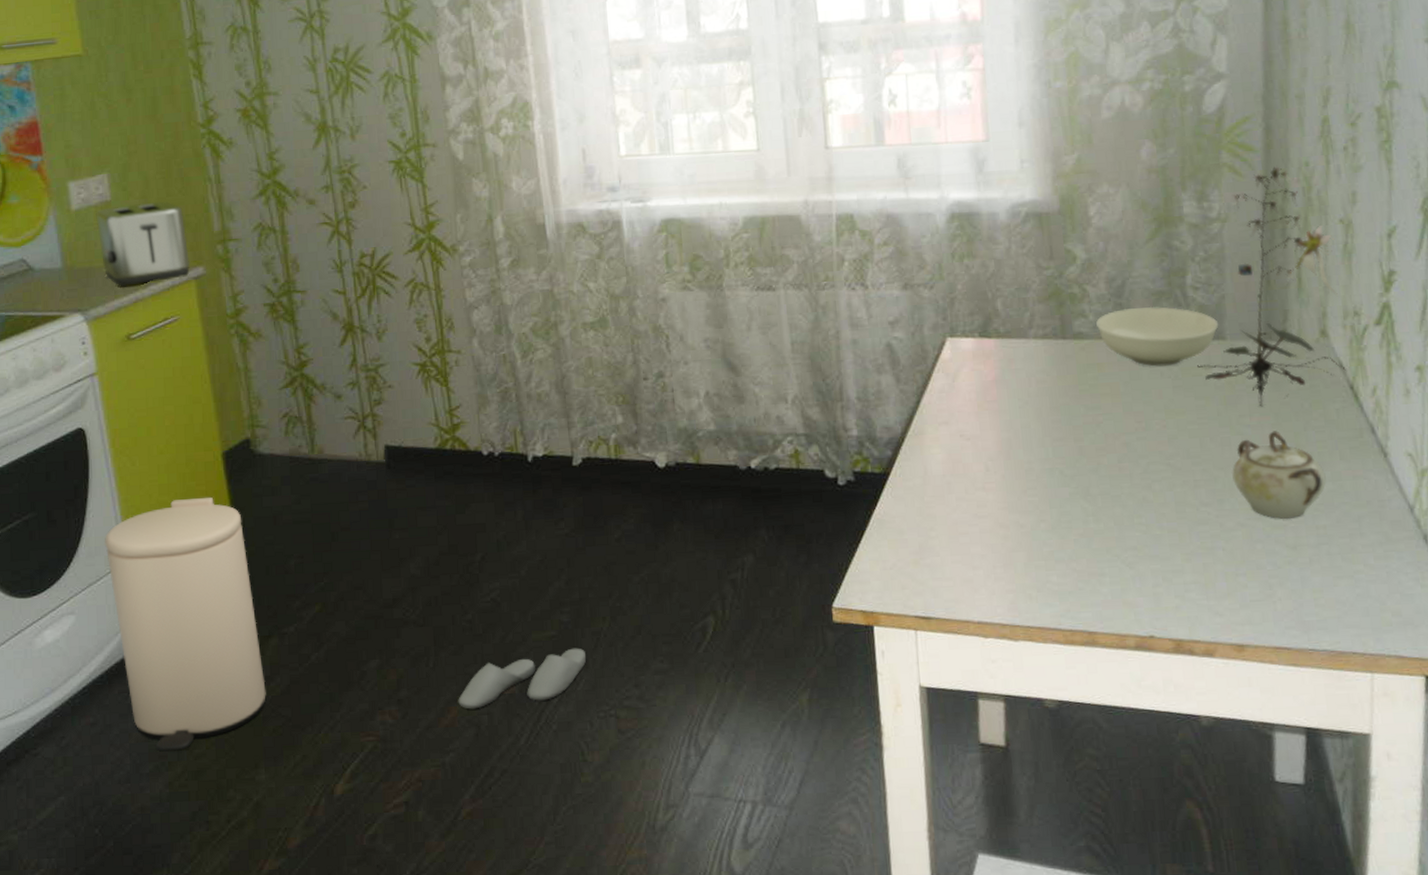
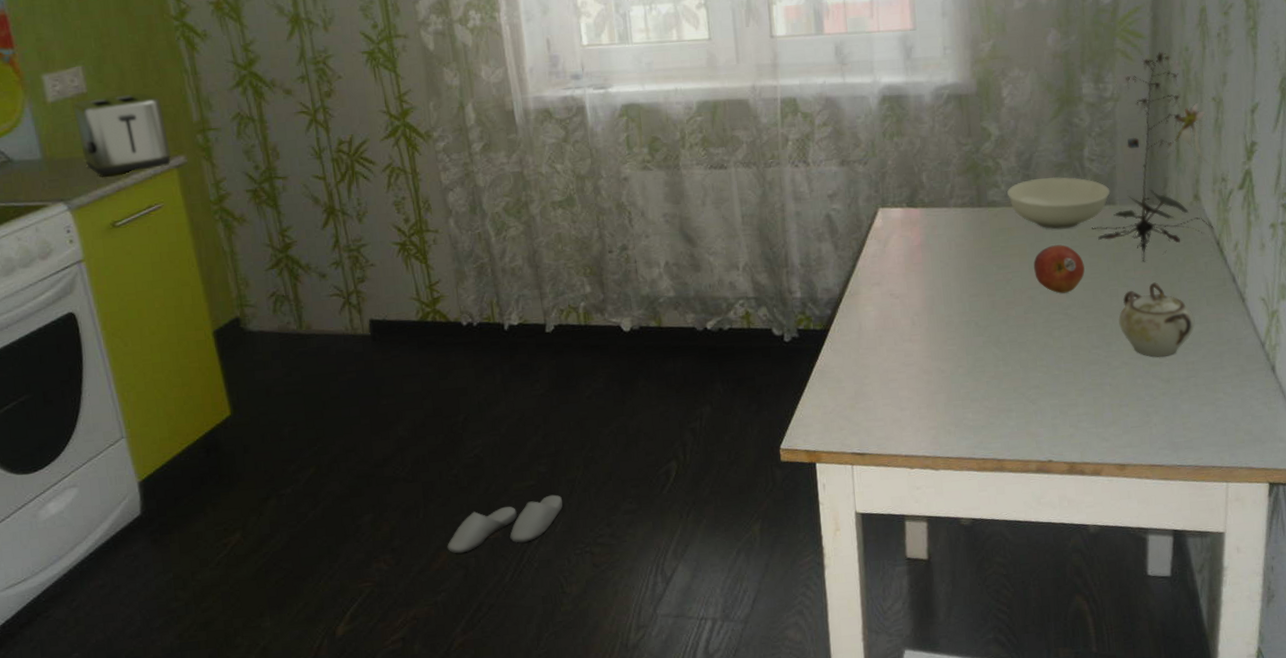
pedal bin: present [105,496,266,753] -> none [102,373,268,609]
fruit: none [1128,384,1190,441] -> present [1033,244,1085,294]

